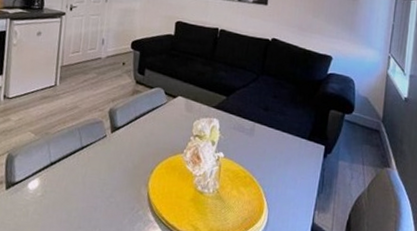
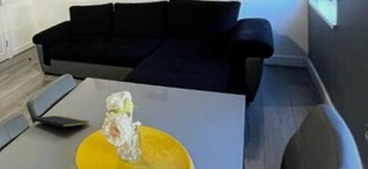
notepad: none [111,126,172,152] -> present [32,115,89,135]

